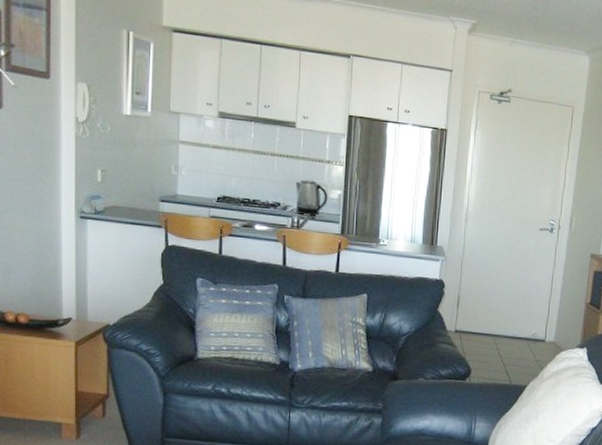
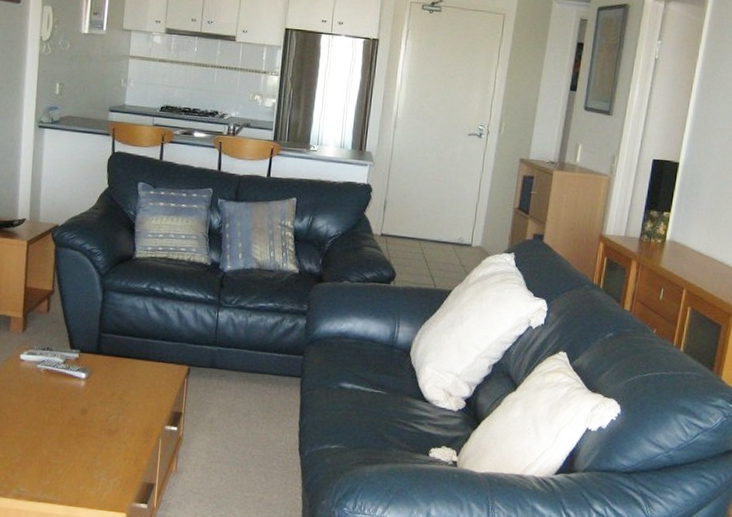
kettle: present [295,179,328,216] -> none [232,89,263,124]

